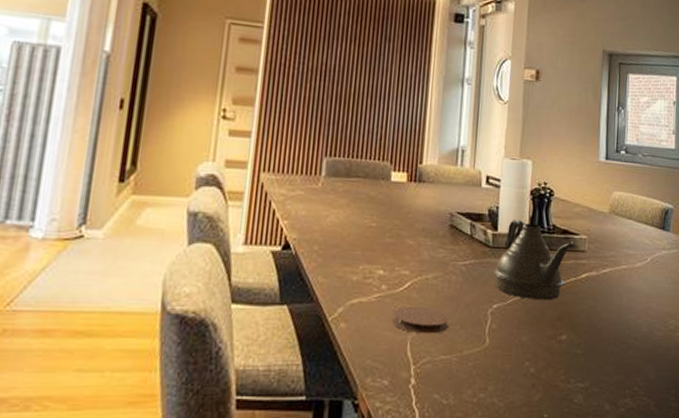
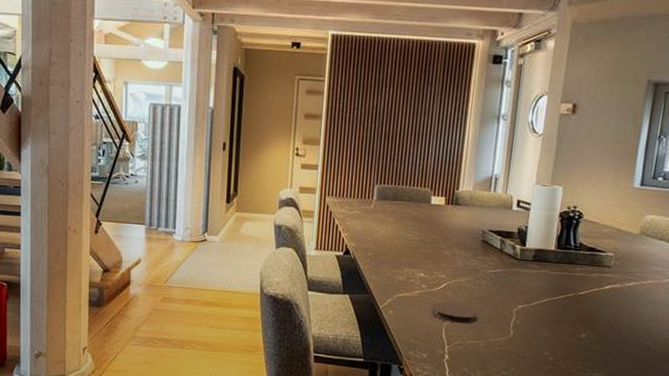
teapot: present [494,220,575,301] -> none [520,237,601,306]

